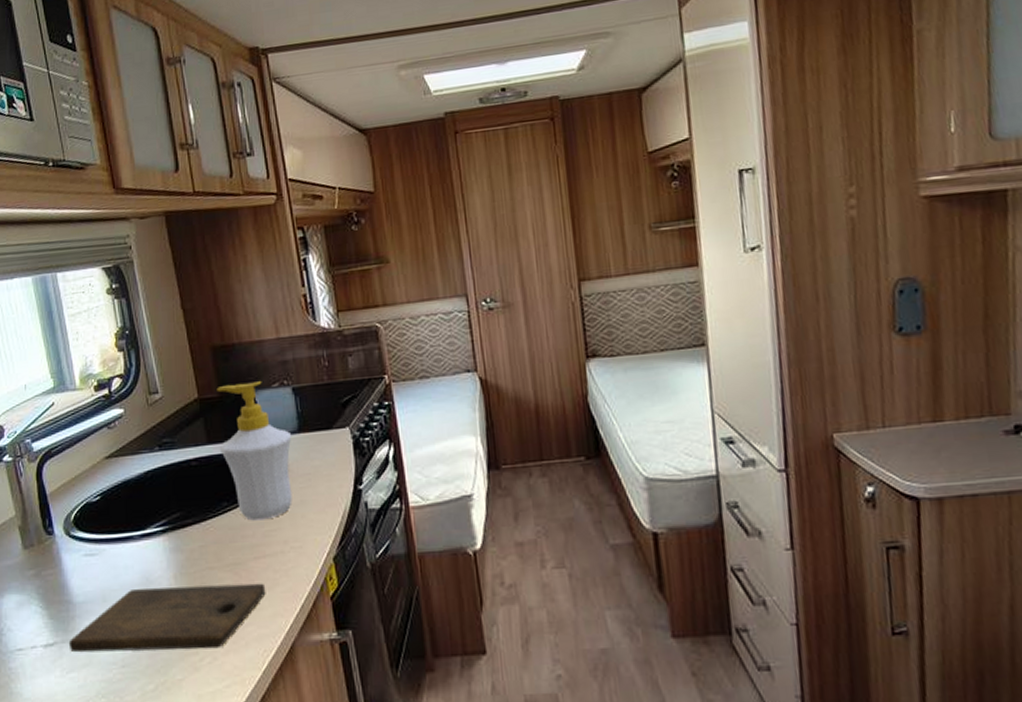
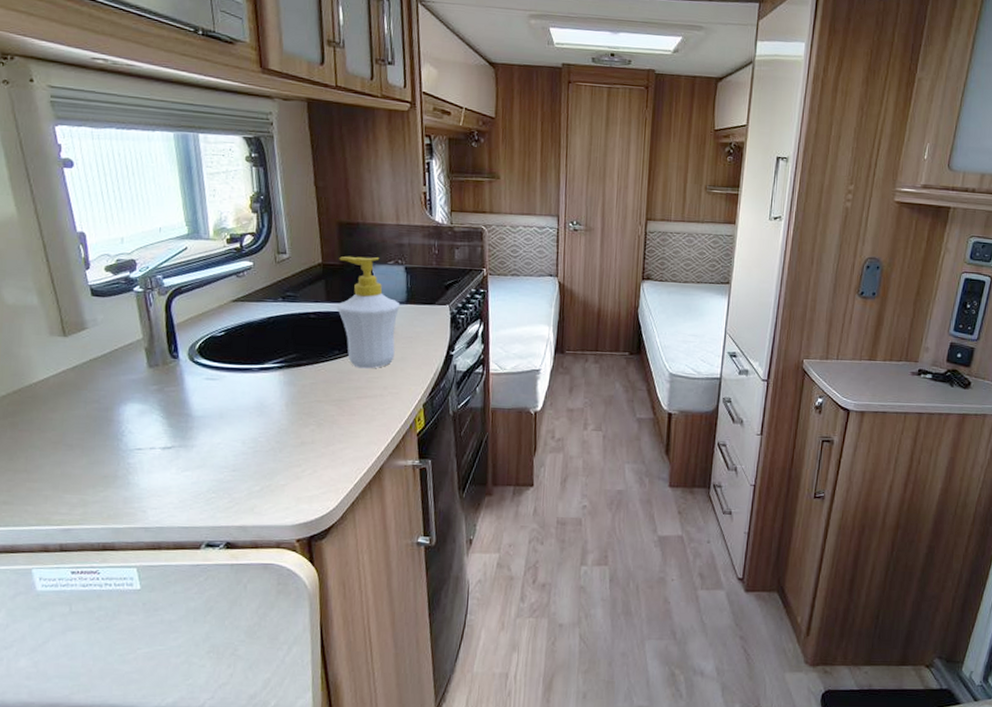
cutting board: present [68,583,266,653] -> none [185,411,364,464]

